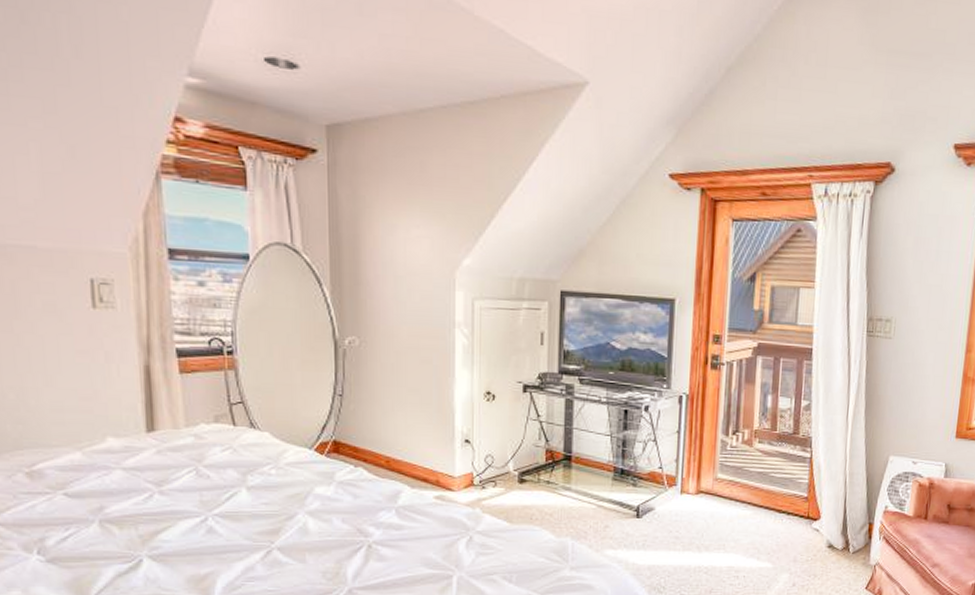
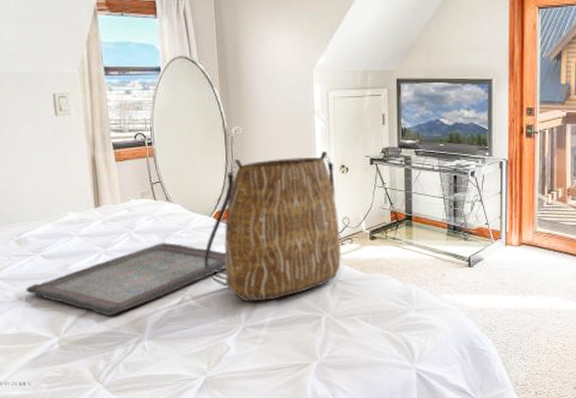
serving tray: none [38,480,331,575] -> present [26,242,227,316]
tote bag: none [299,372,482,557] -> present [204,150,342,302]

